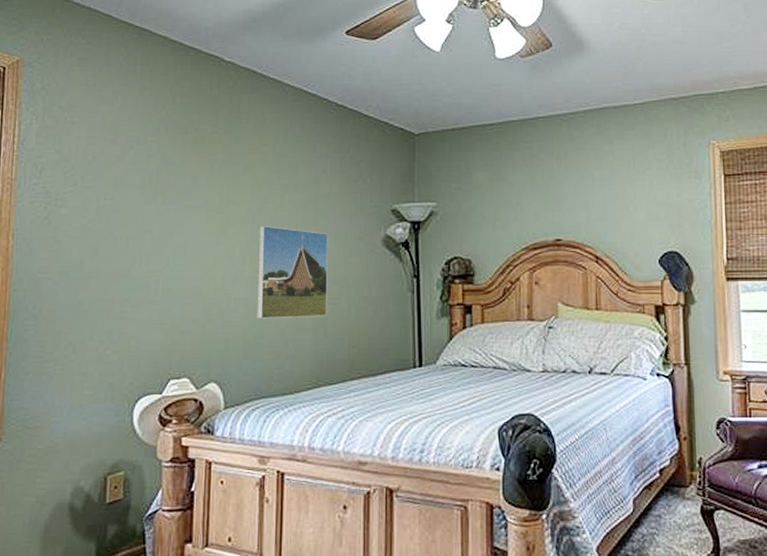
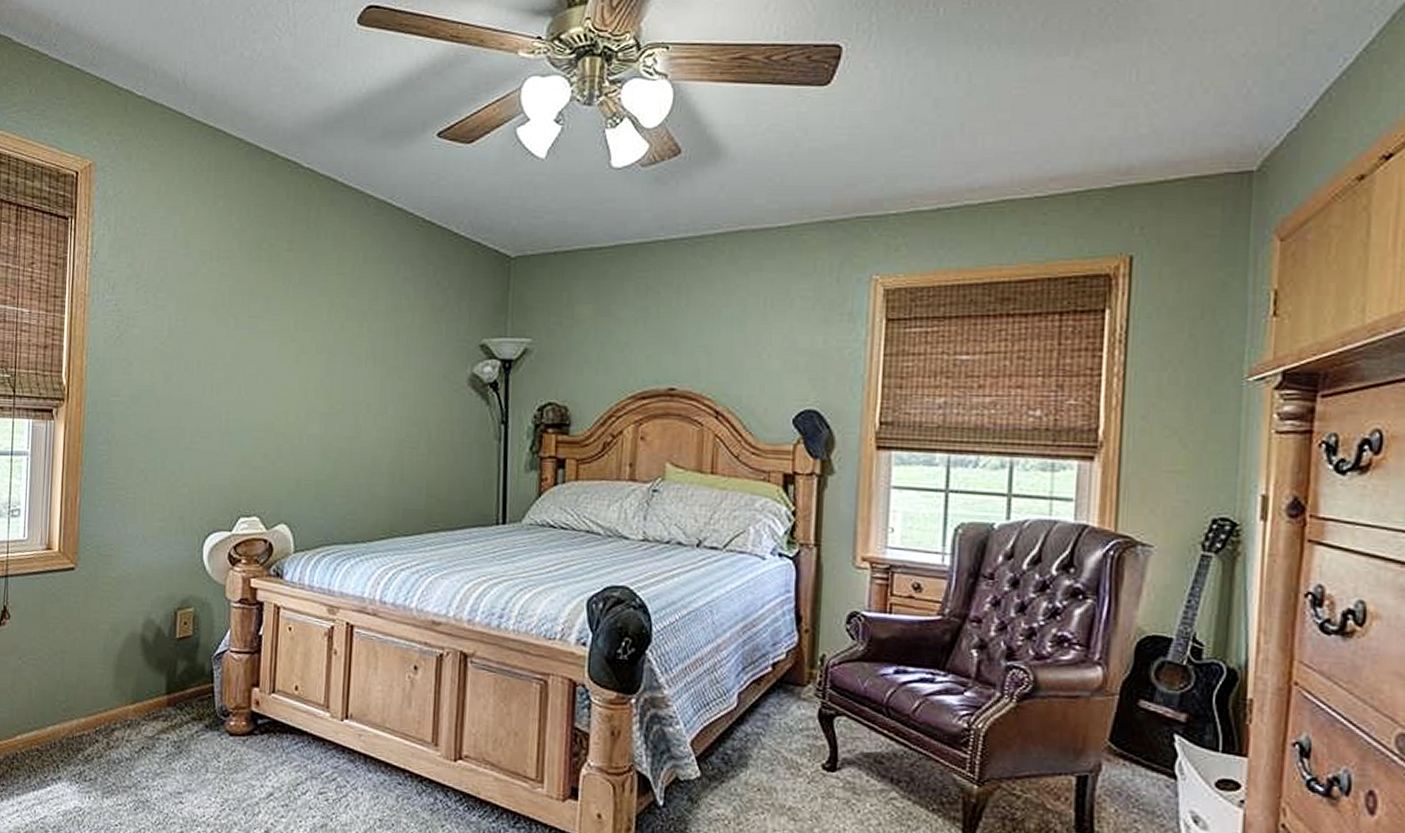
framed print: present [257,225,328,319] -> none [330,355,409,462]

